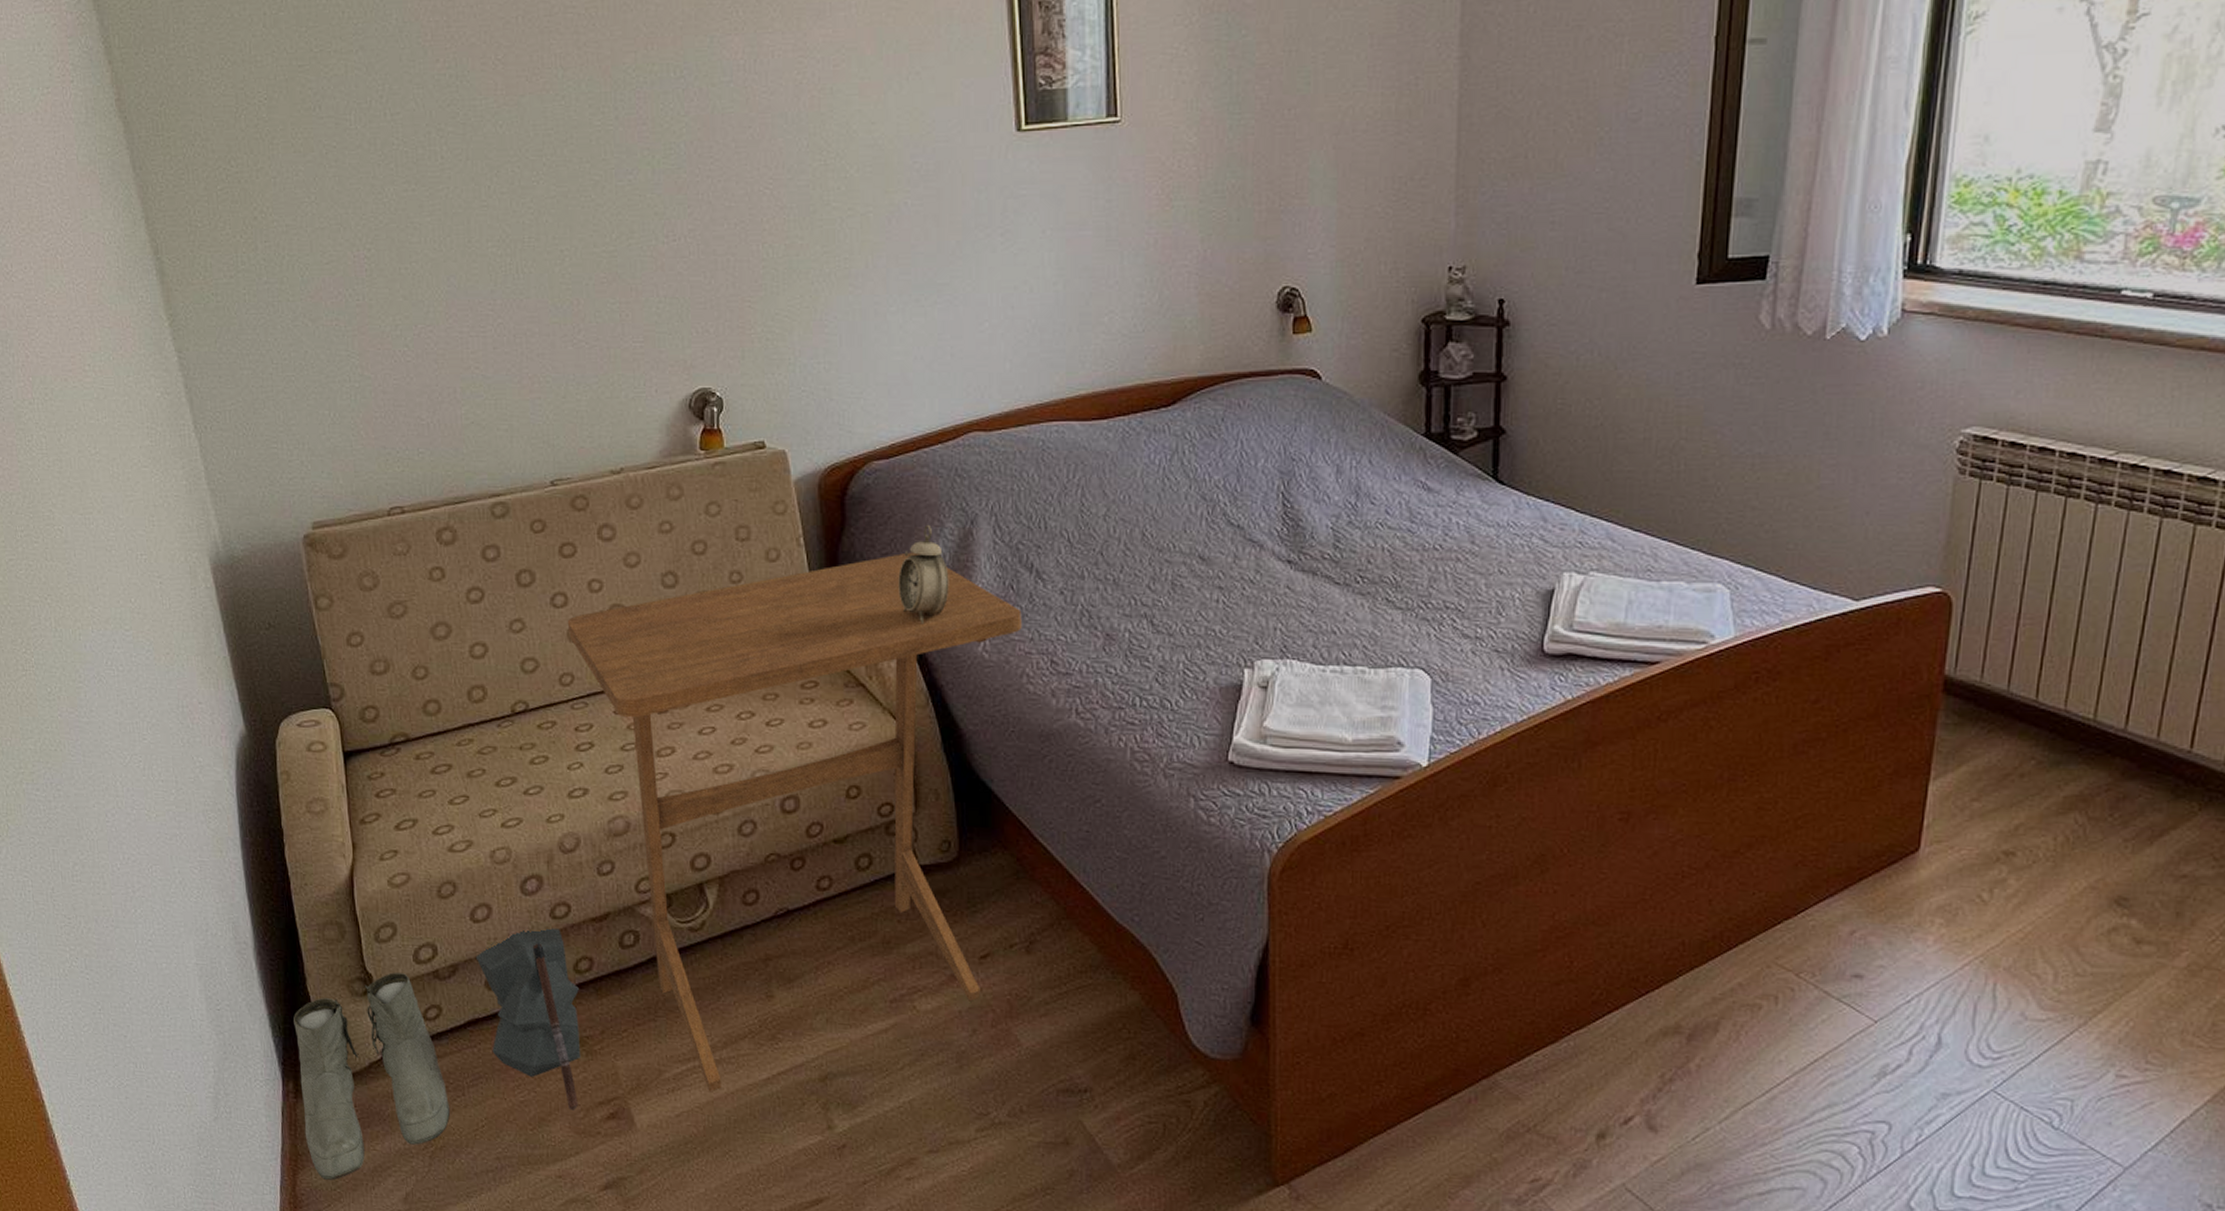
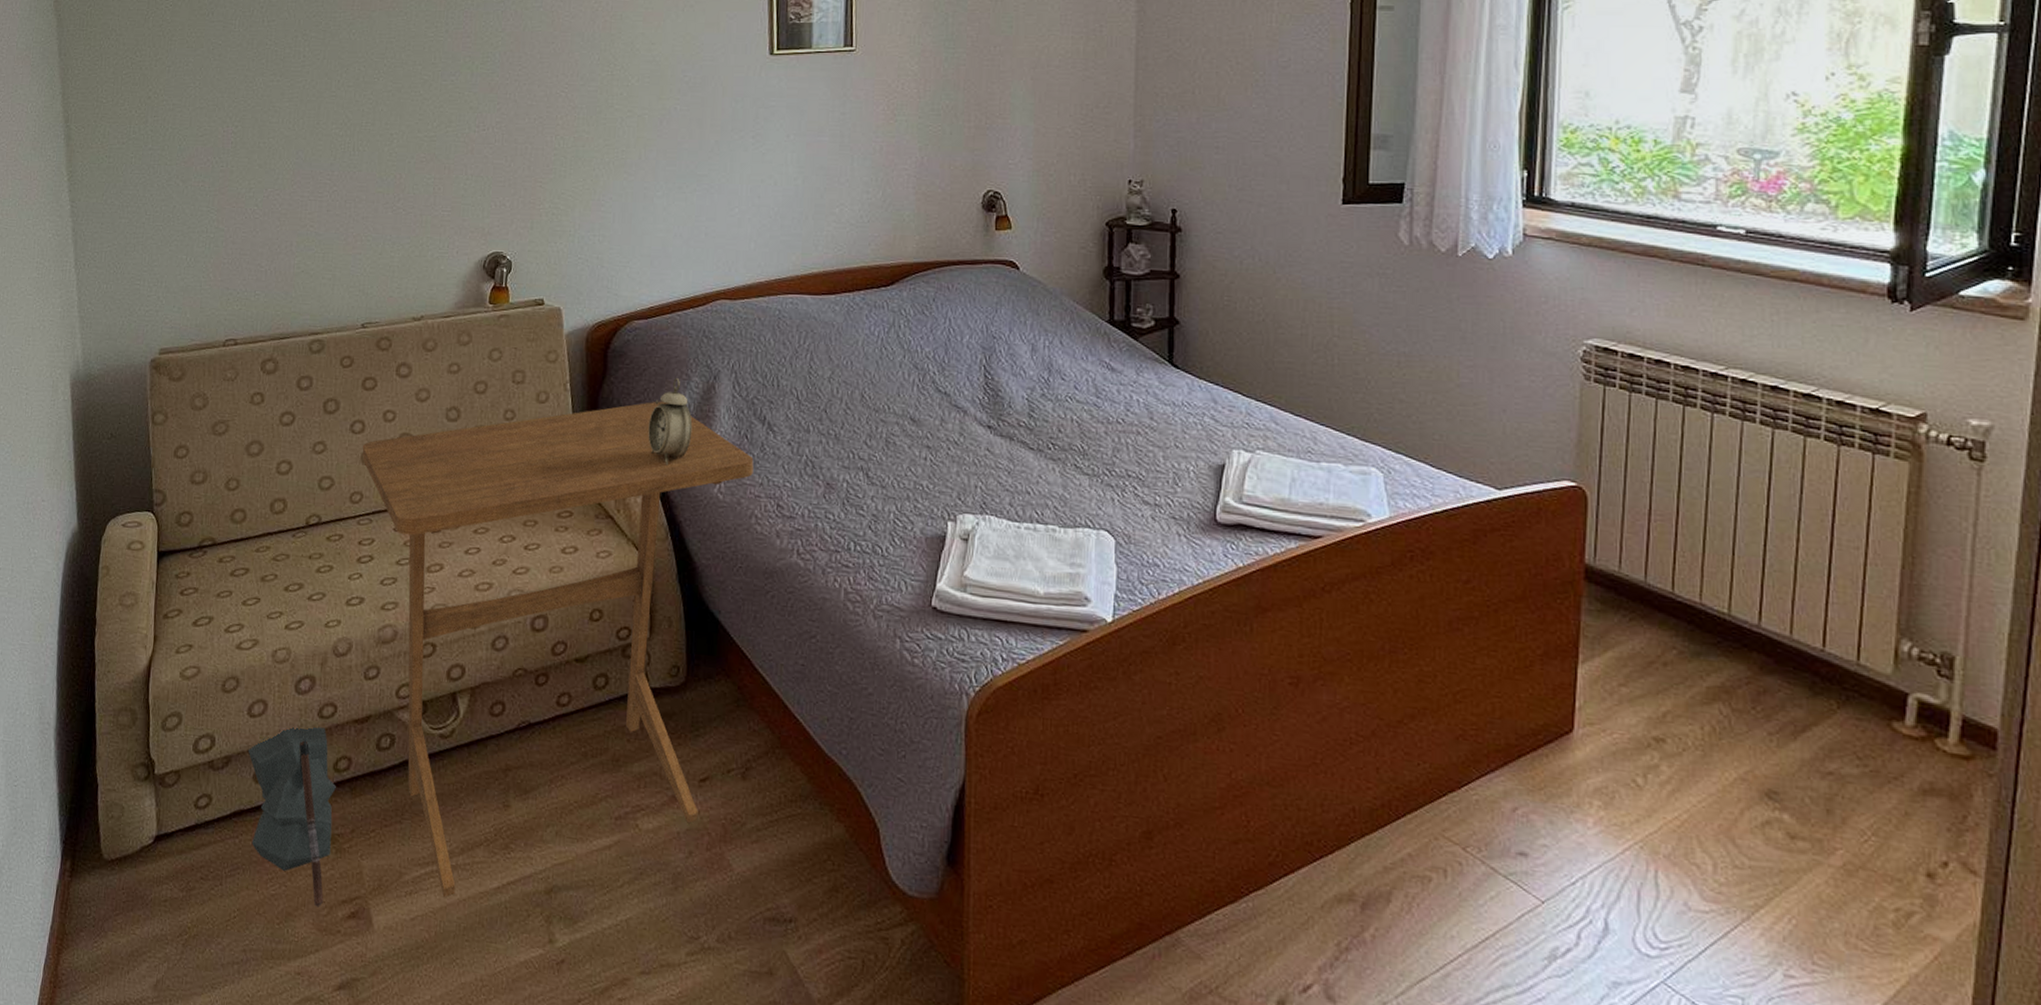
boots: present [293,972,450,1180] -> none [73,760,207,962]

